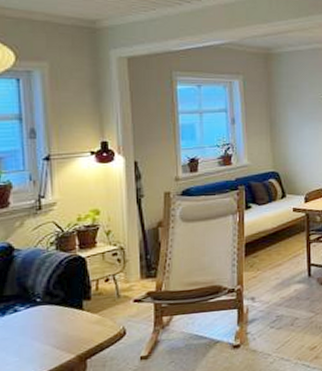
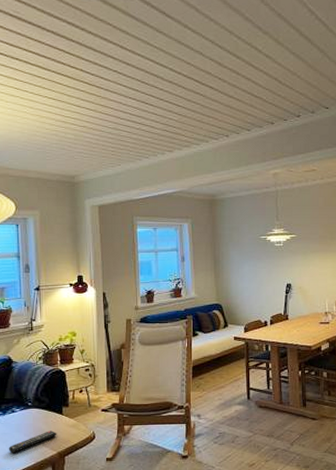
remote control: none [9,330,76,363] -> present [8,431,57,454]

